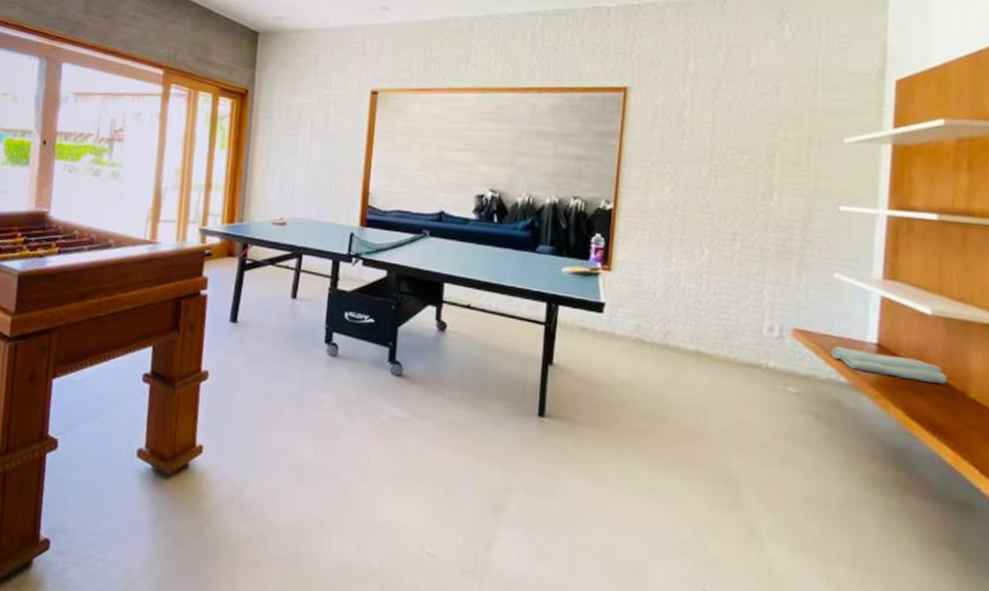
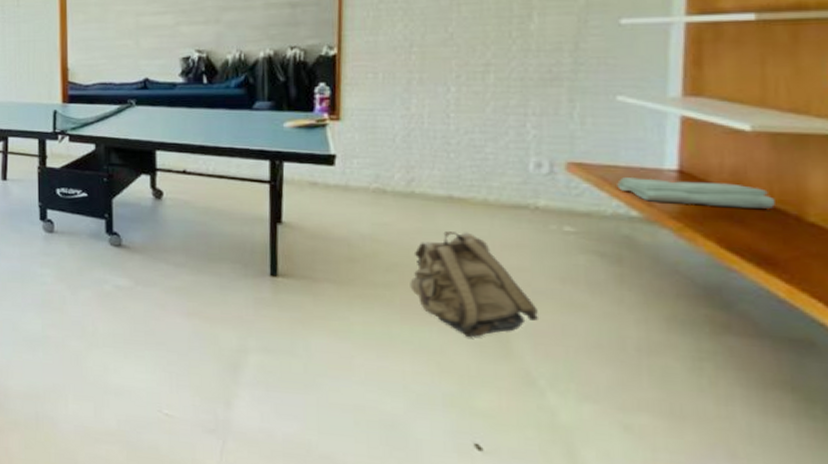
backpack: none [659,384,763,487] -> present [410,231,538,337]

